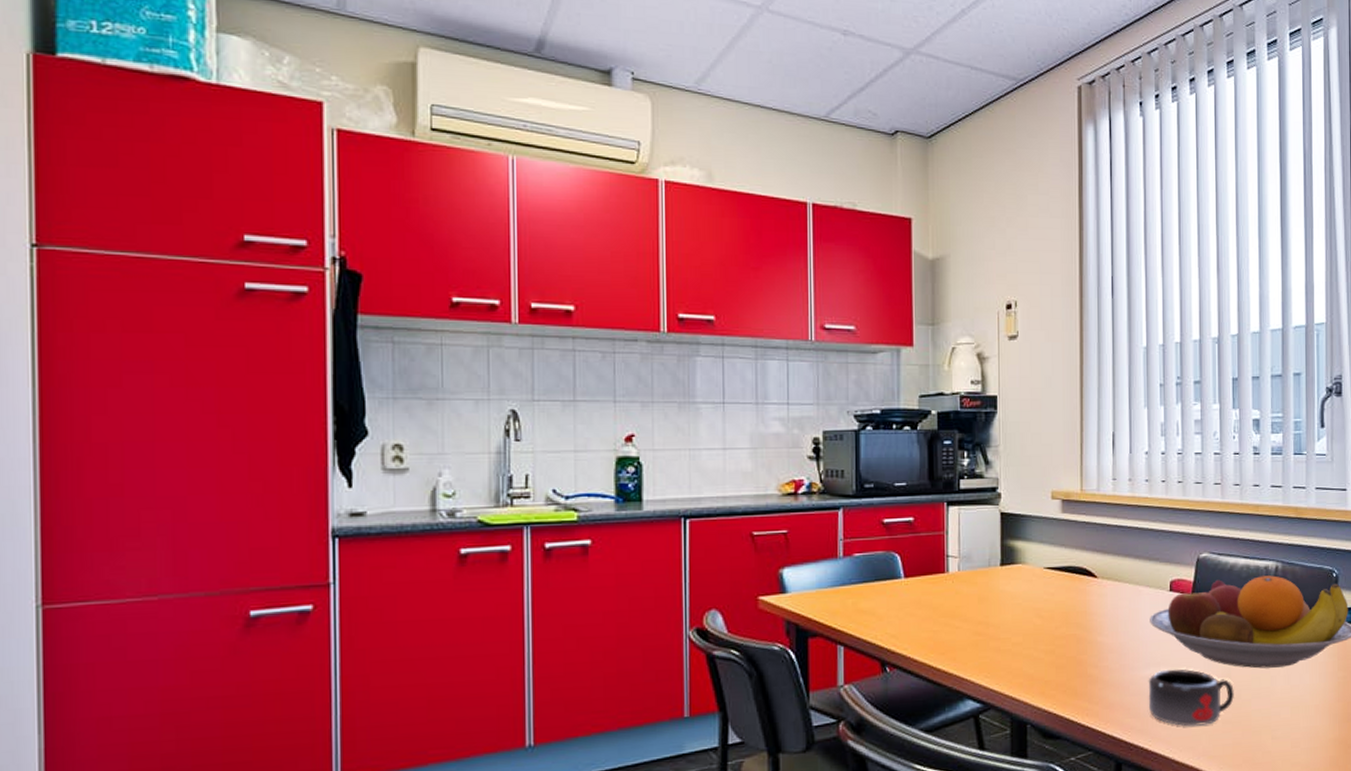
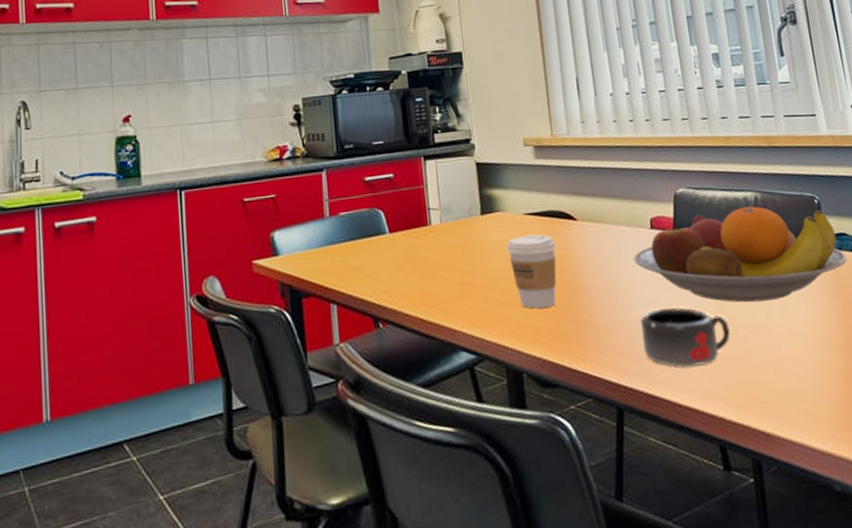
coffee cup: none [1023,588,1073,662] -> present [506,234,557,309]

